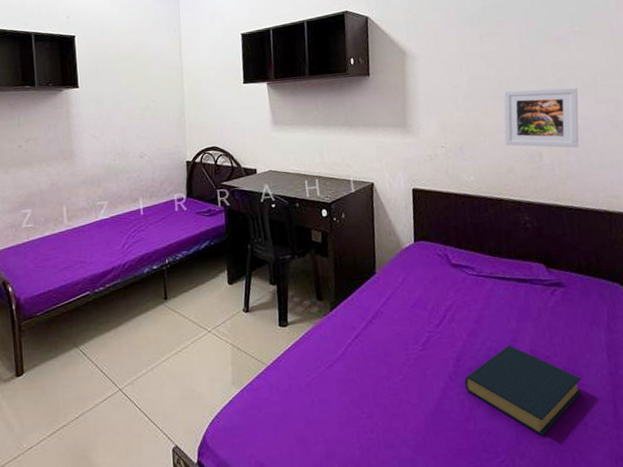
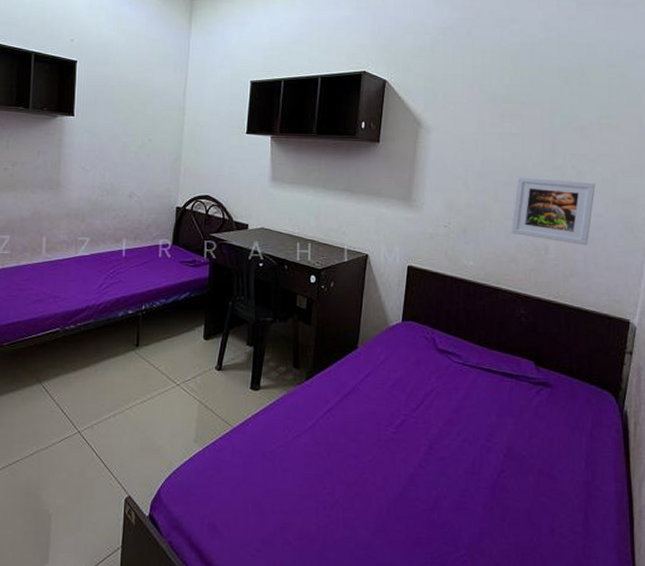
hardback book: present [464,345,582,436] -> none [434,439,555,535]

